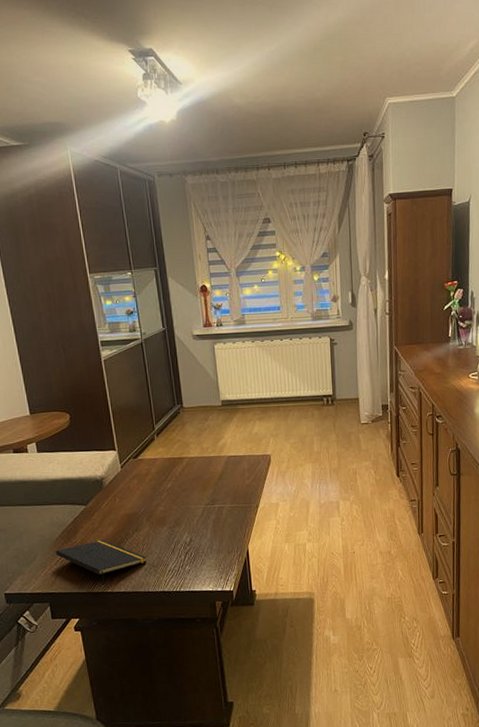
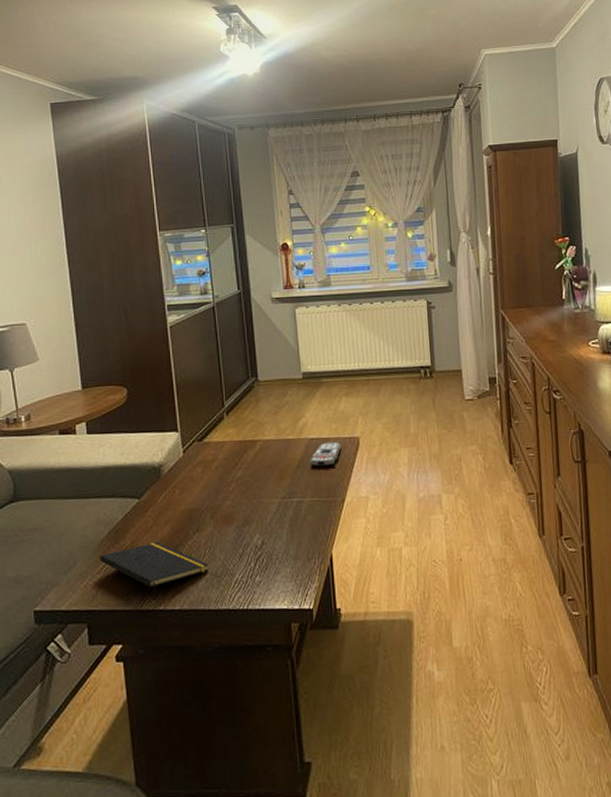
remote control: none [228,458,256,479] -> present [309,441,342,467]

